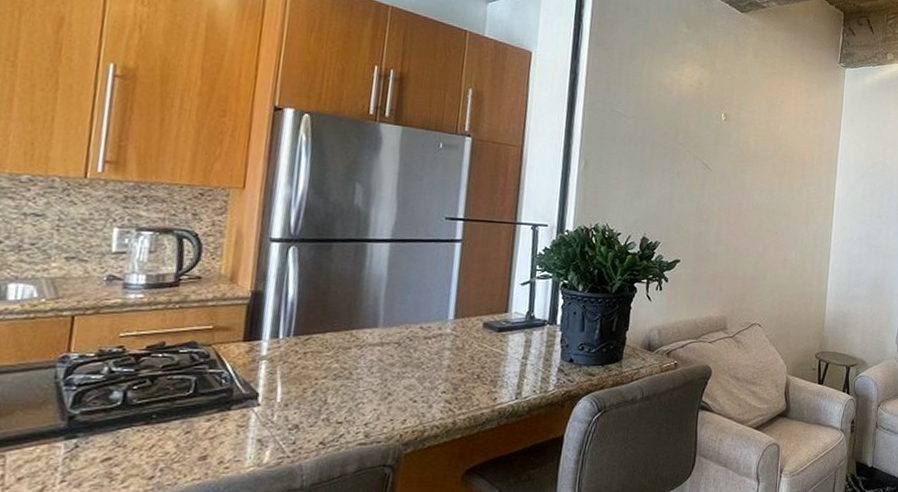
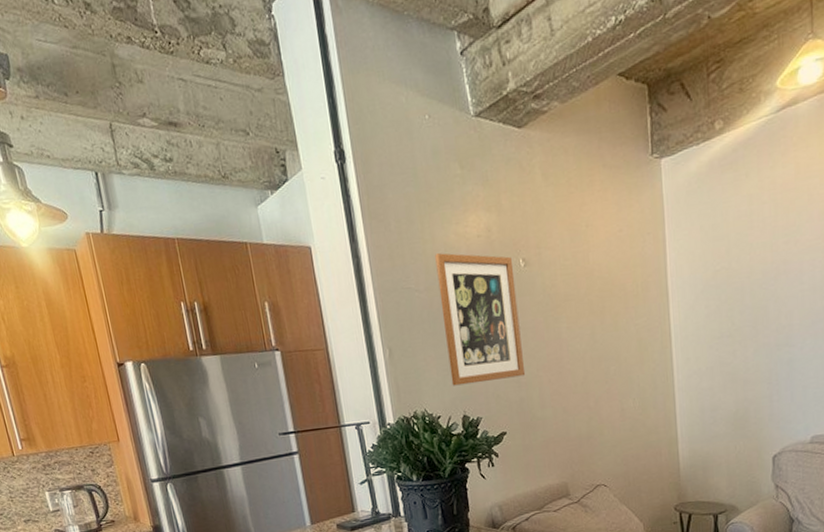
wall art: none [638,90,716,213] -> present [435,253,526,386]

